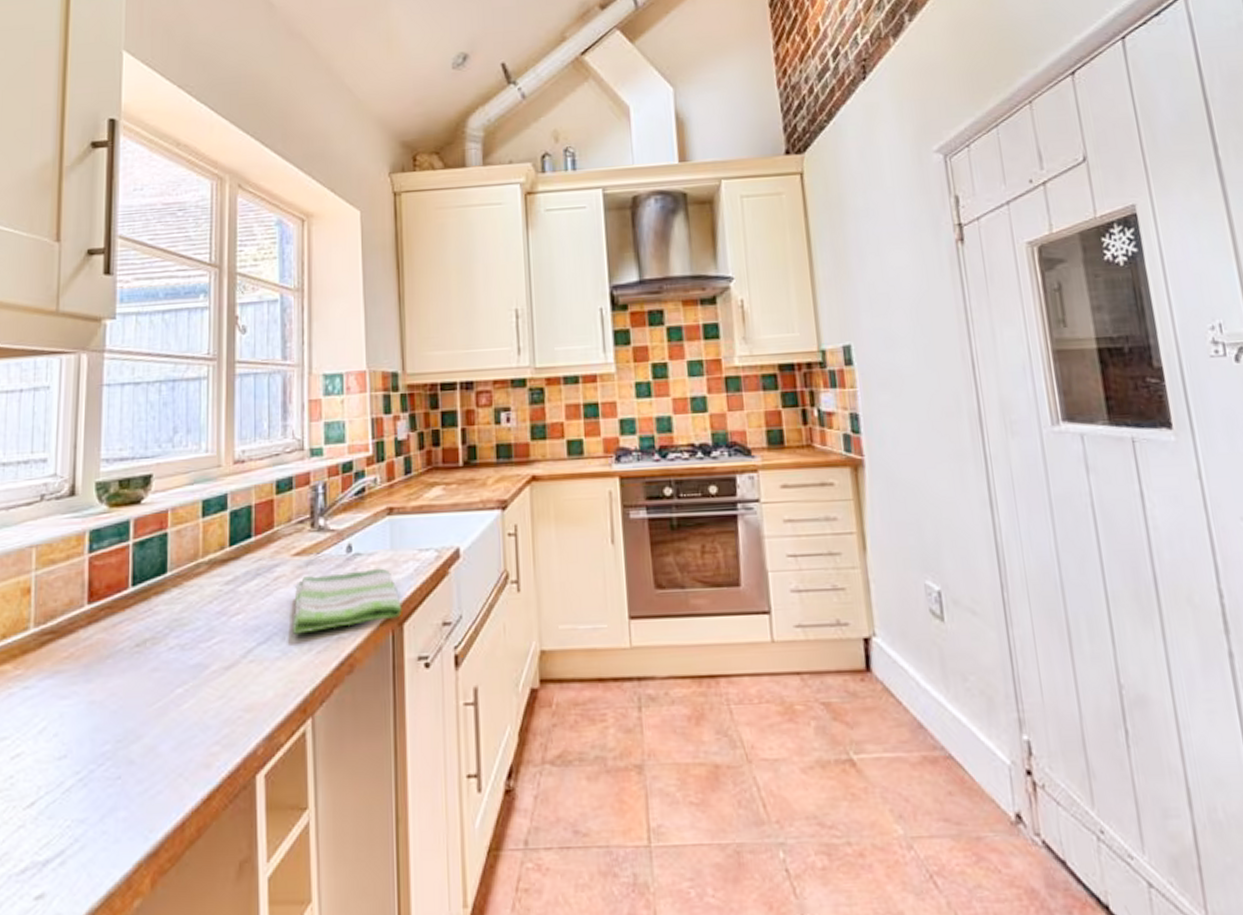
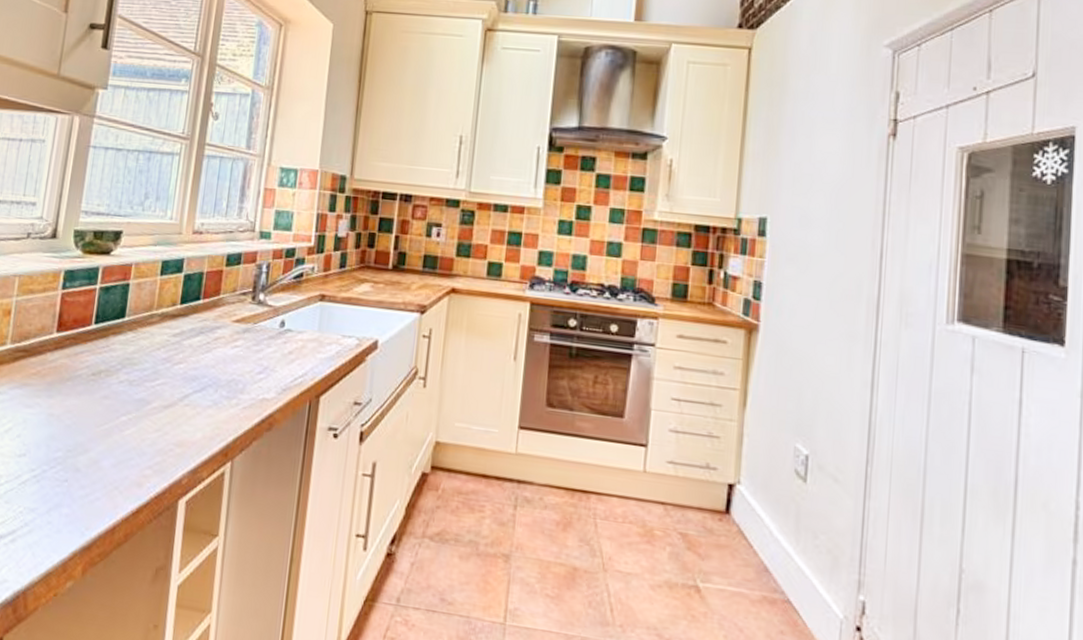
dish towel: present [293,568,403,634] -> none [224,341,321,391]

